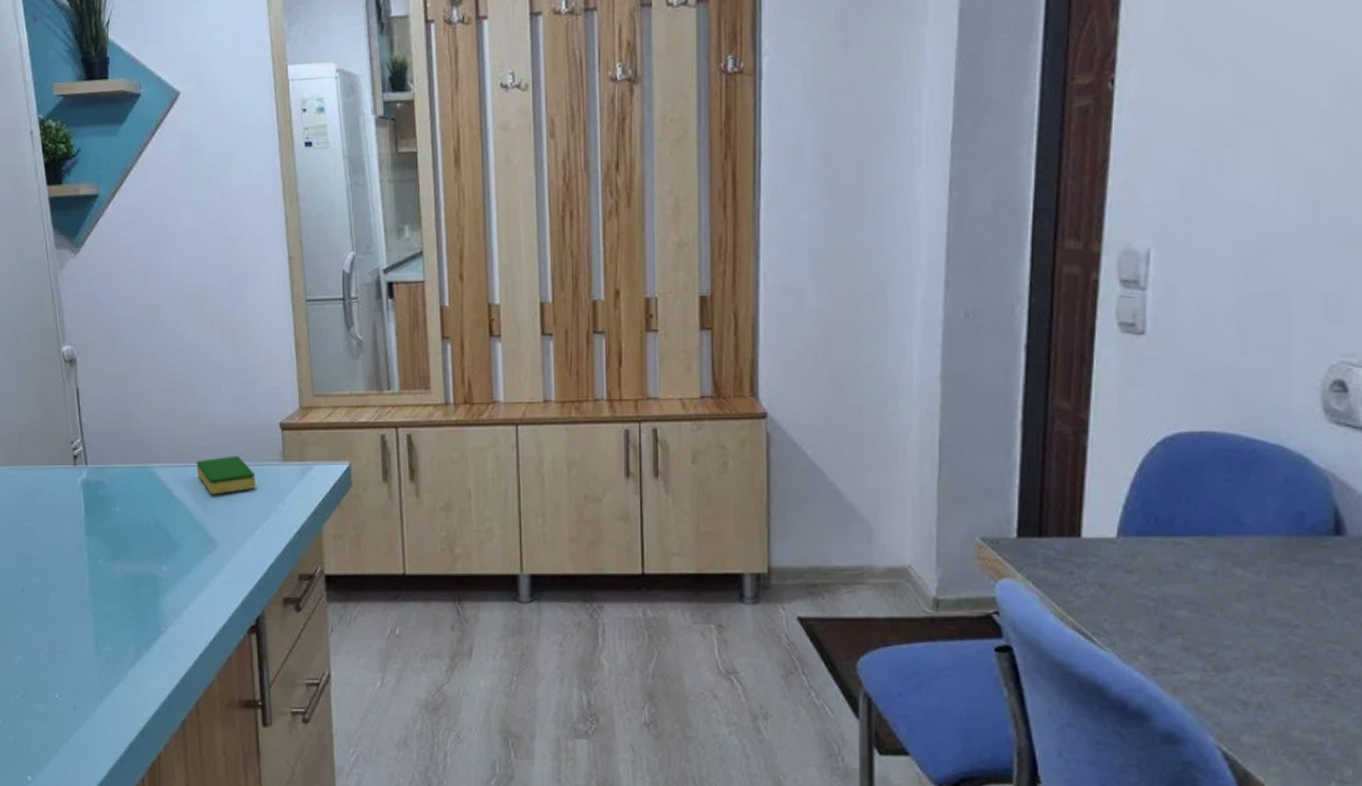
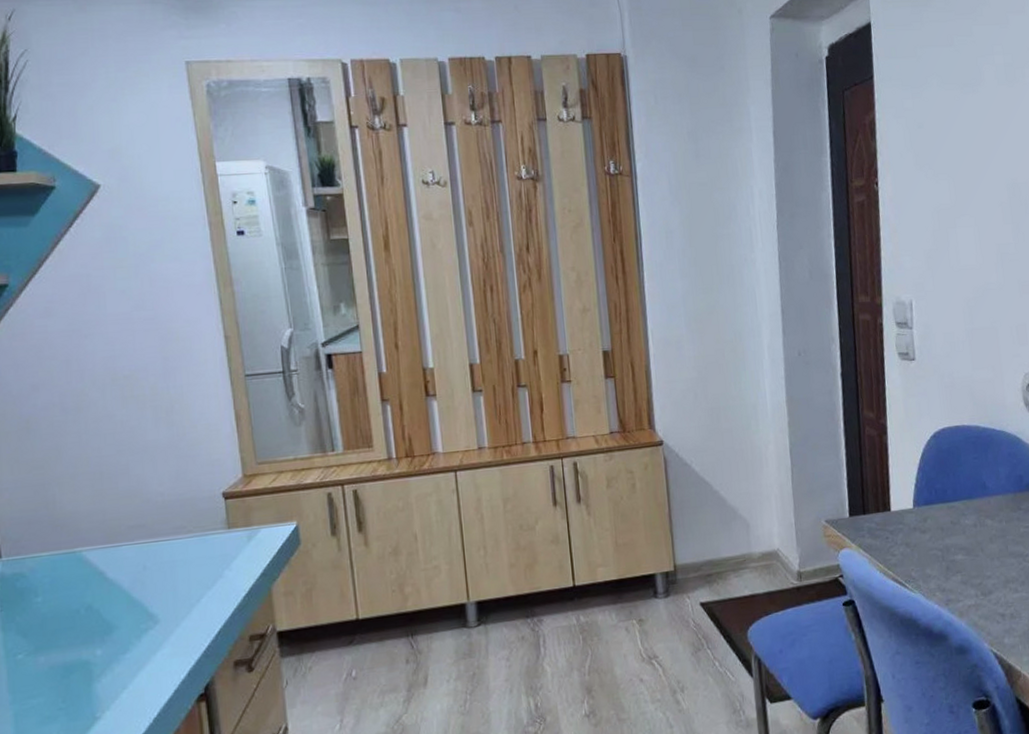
dish sponge: present [196,455,256,495] -> none [131,528,199,571]

